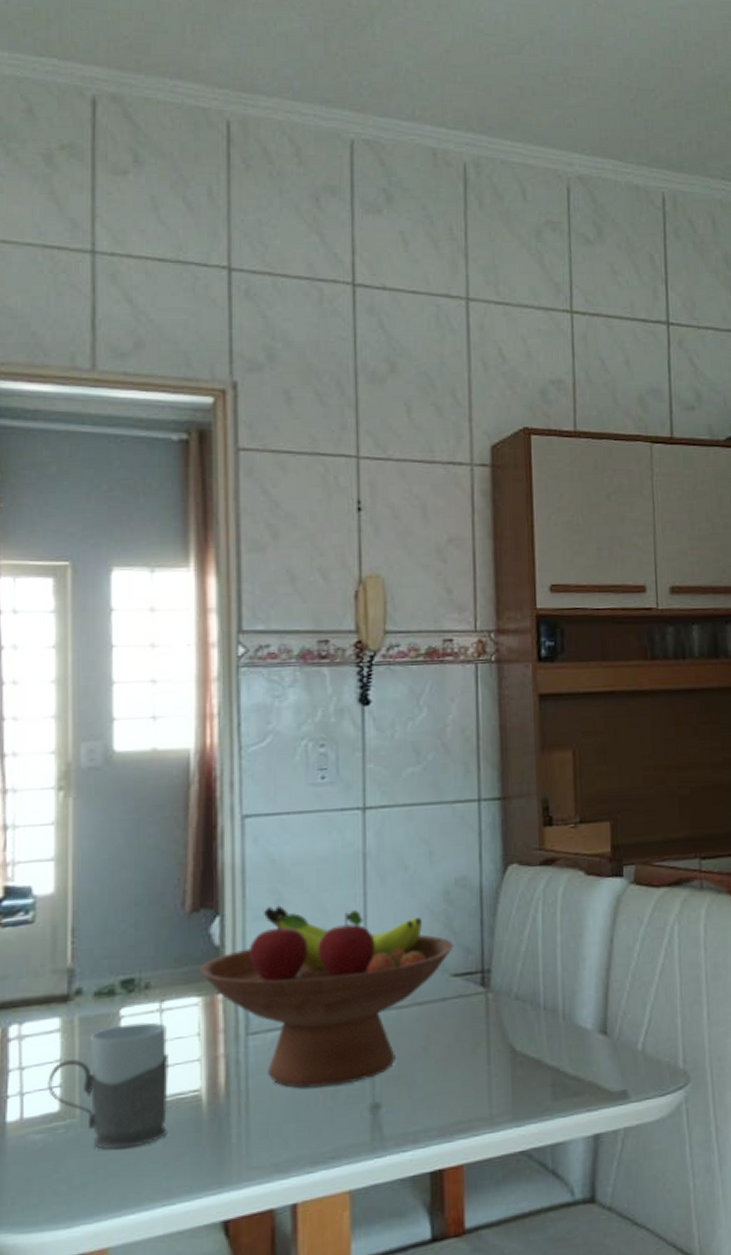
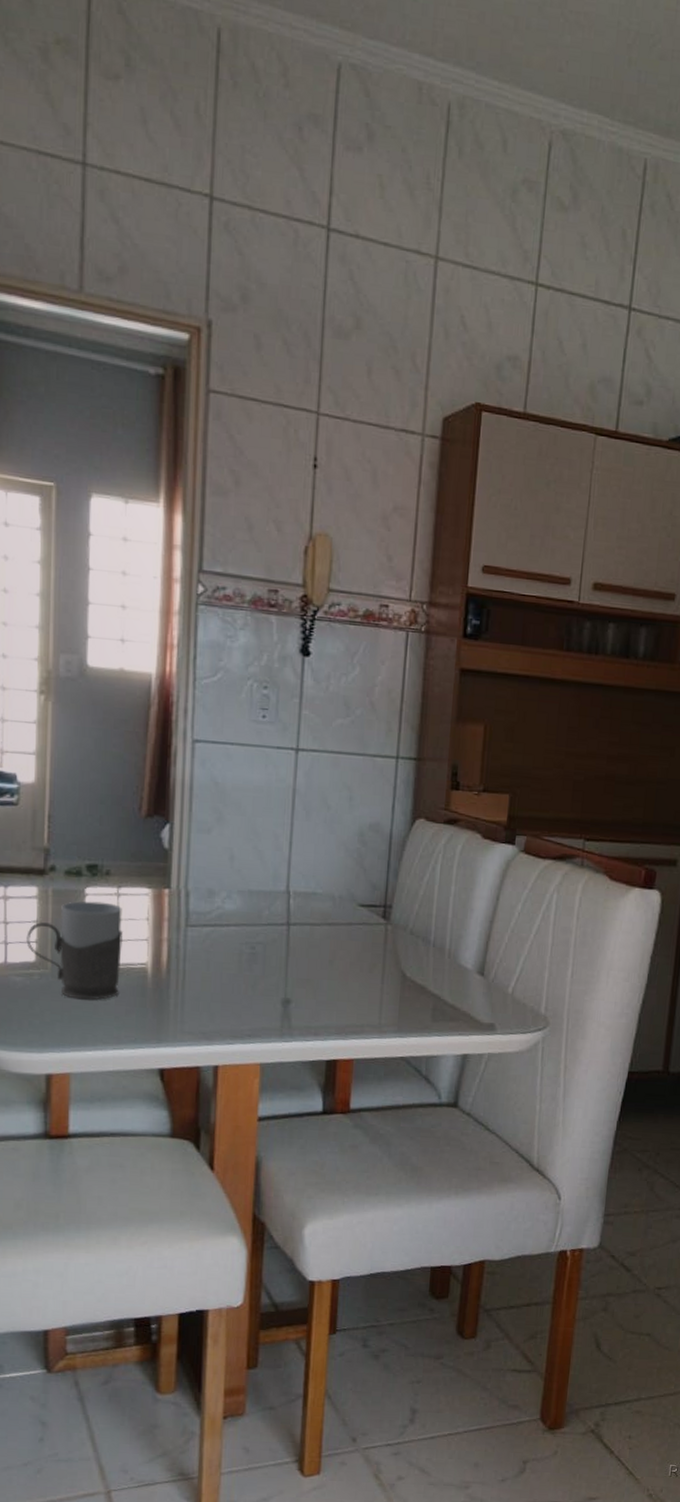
fruit bowl: present [199,905,454,1089] -> none [151,822,363,979]

